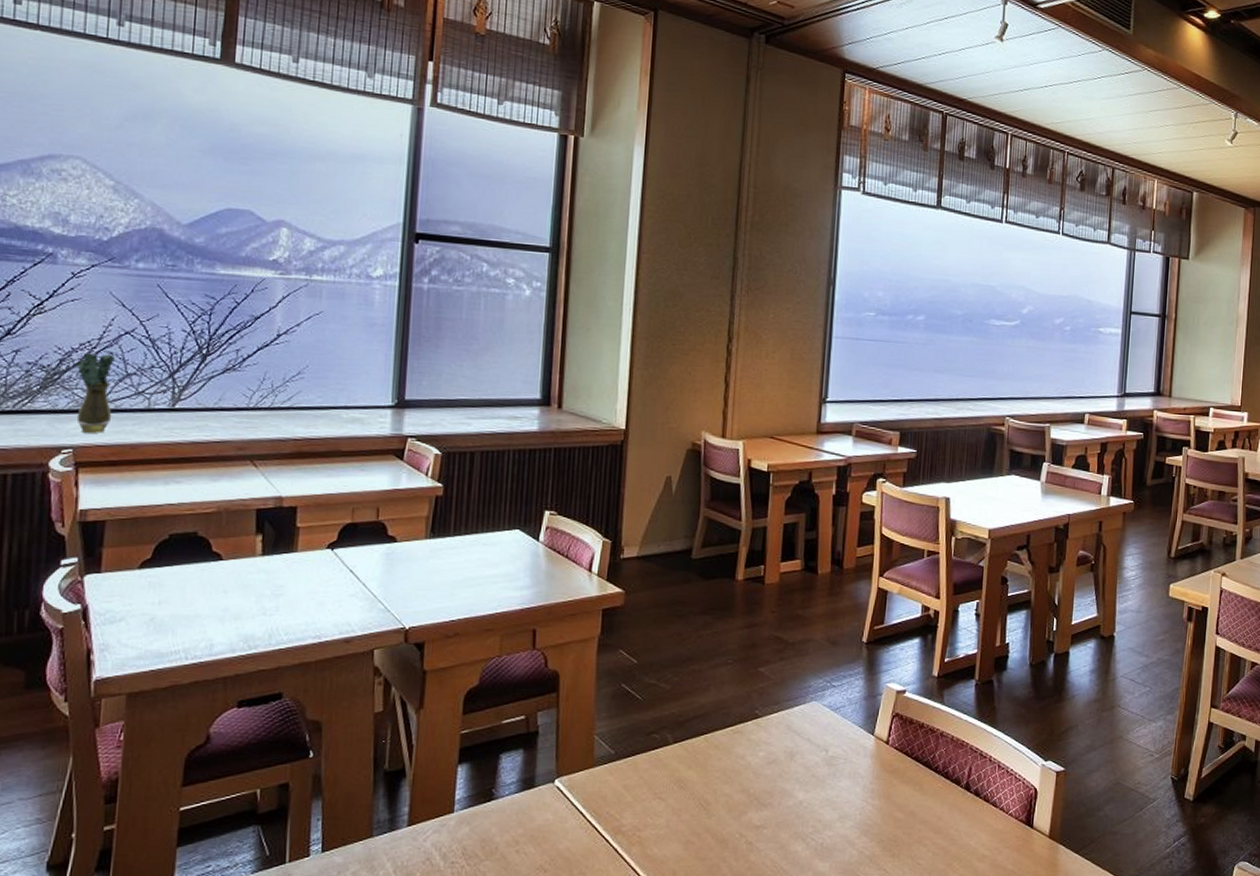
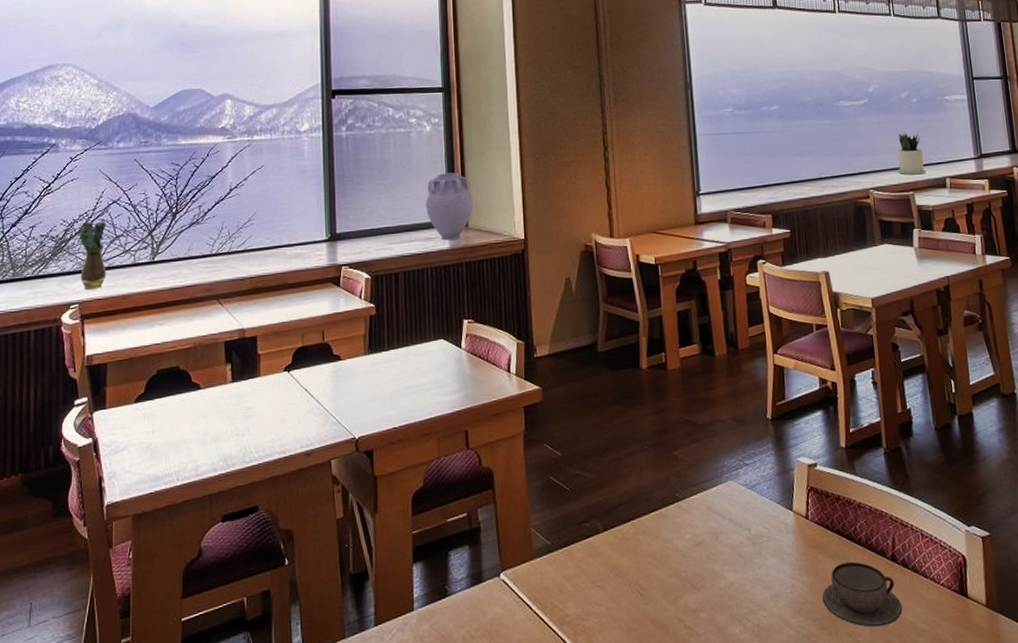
vase: none [514,345,572,422] -> present [425,172,473,241]
teacup: none [889,789,969,851] -> present [822,562,903,627]
planter: none [1037,361,1067,407] -> present [897,133,927,175]

